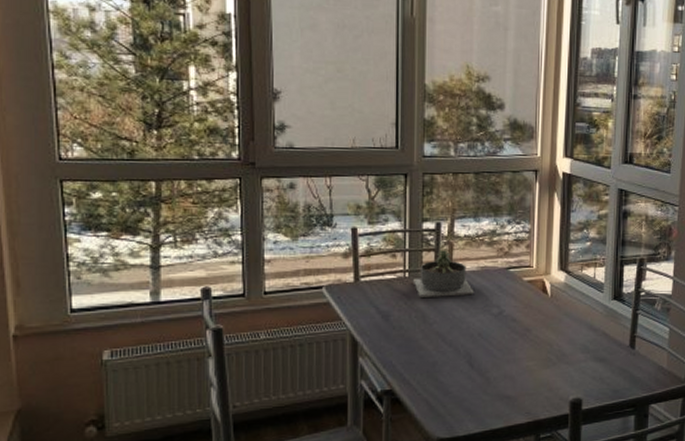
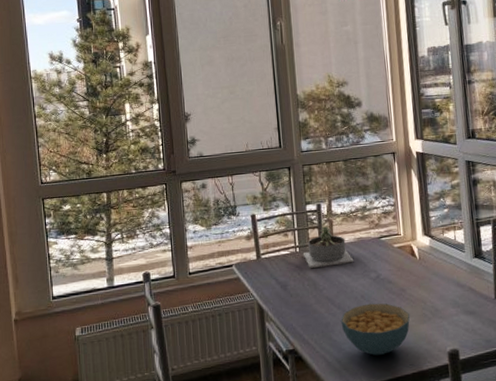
cereal bowl: none [451,342,533,402] -> present [341,303,410,356]

